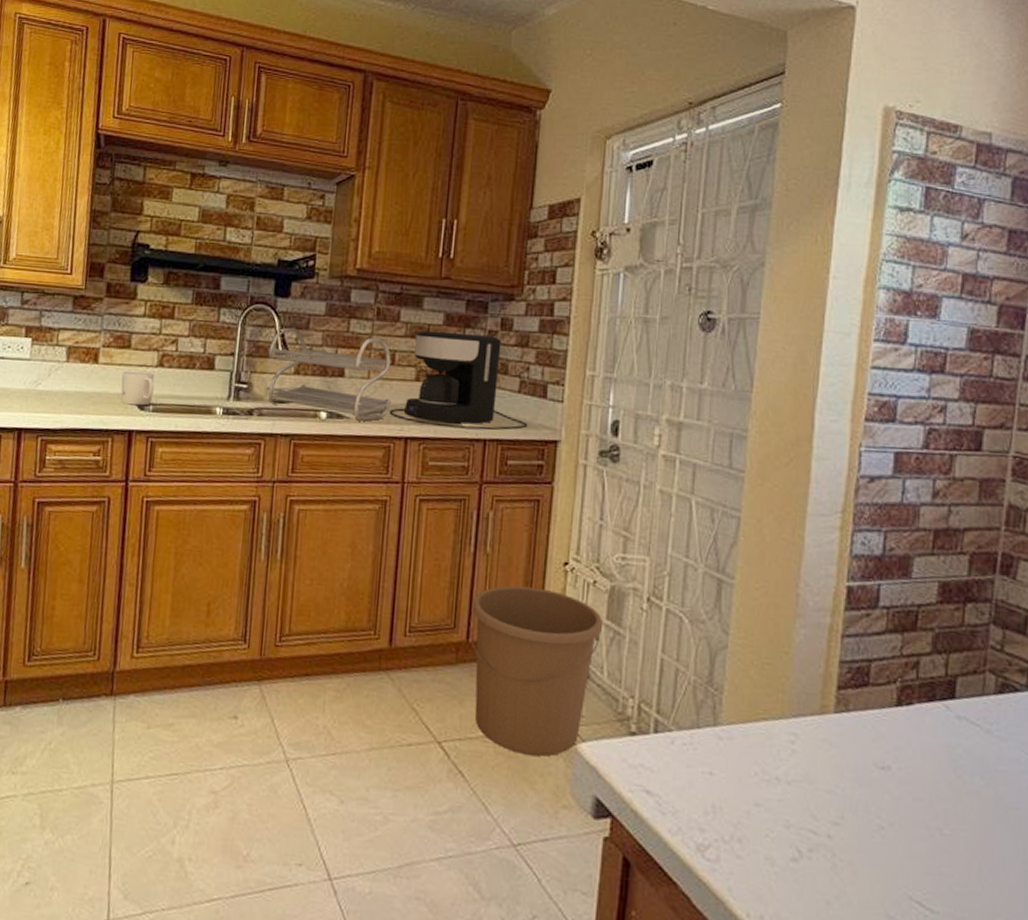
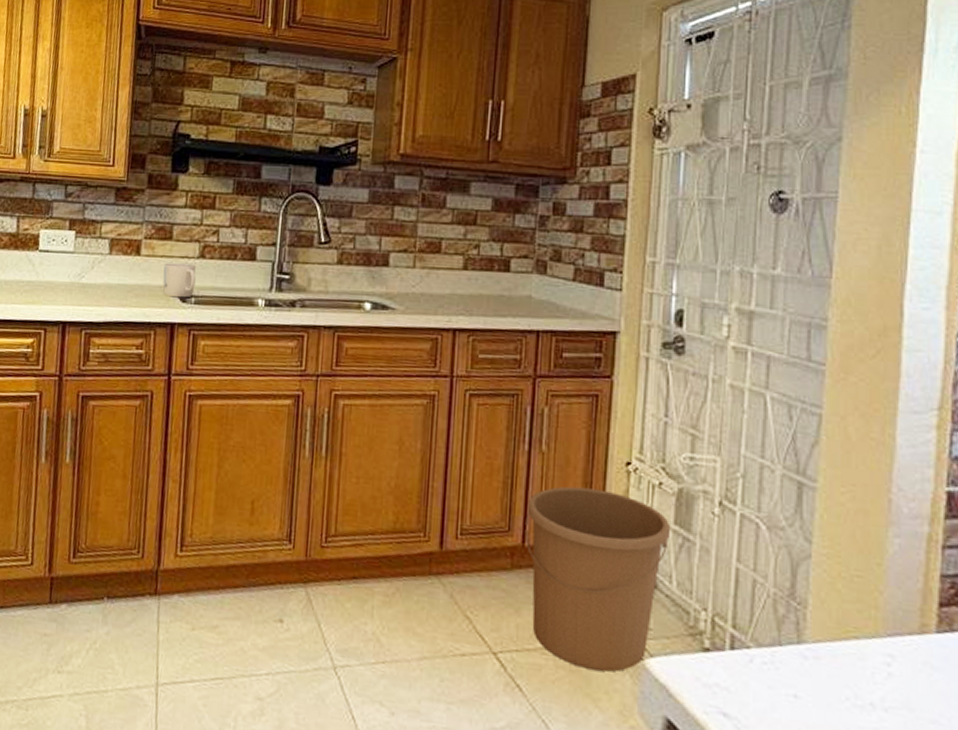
dish rack: present [266,327,393,422] -> none [309,216,439,313]
coffee maker: present [389,330,528,431] -> none [436,216,584,322]

